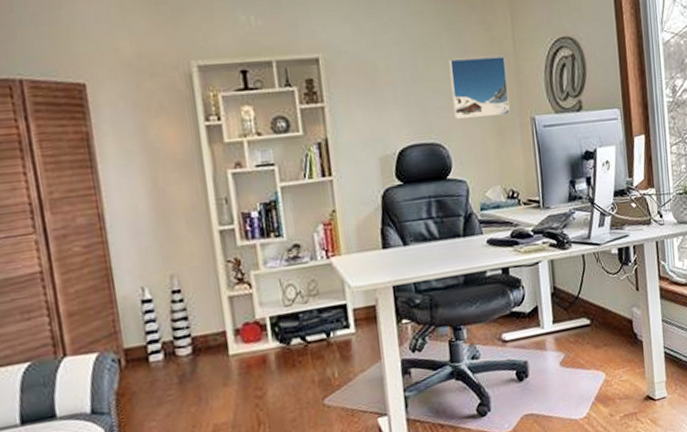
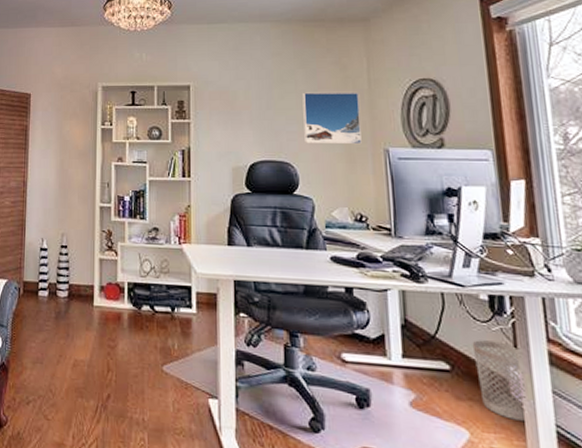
wastebasket: none [606,288,645,353] -> present [472,340,527,423]

